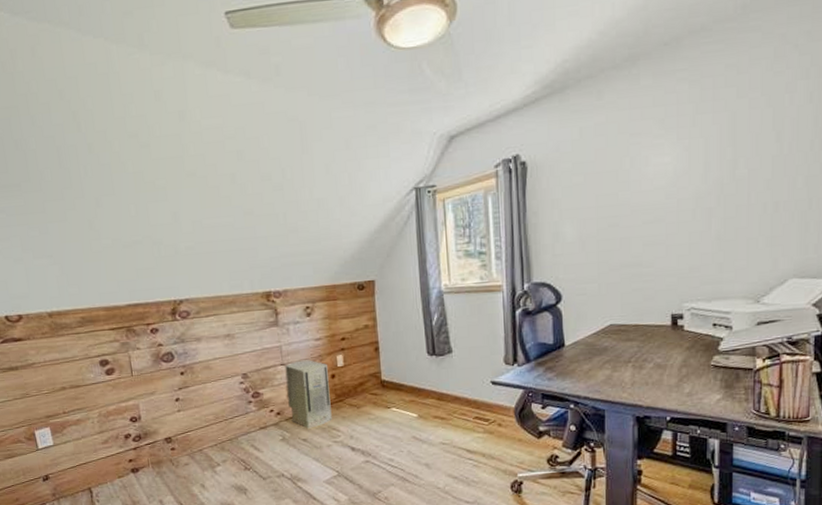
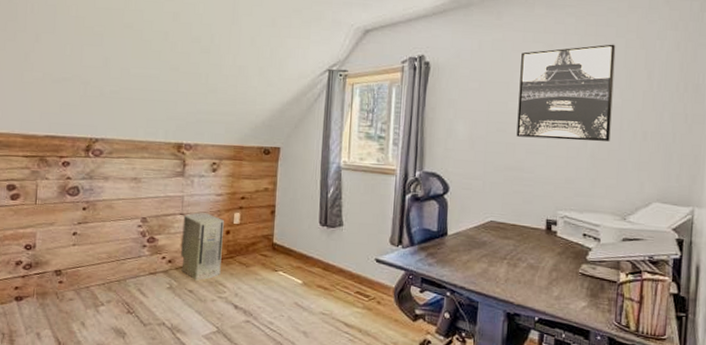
wall art: none [629,107,738,230] -> present [516,44,616,142]

